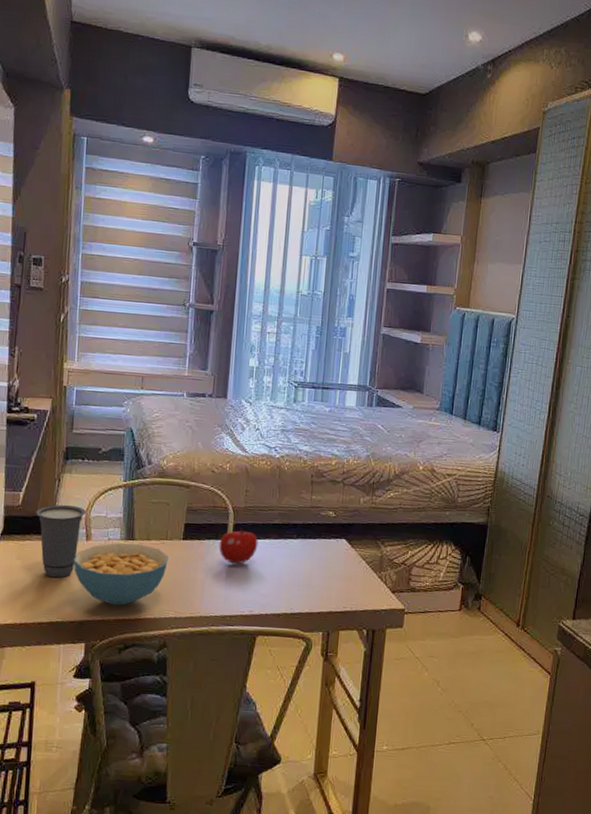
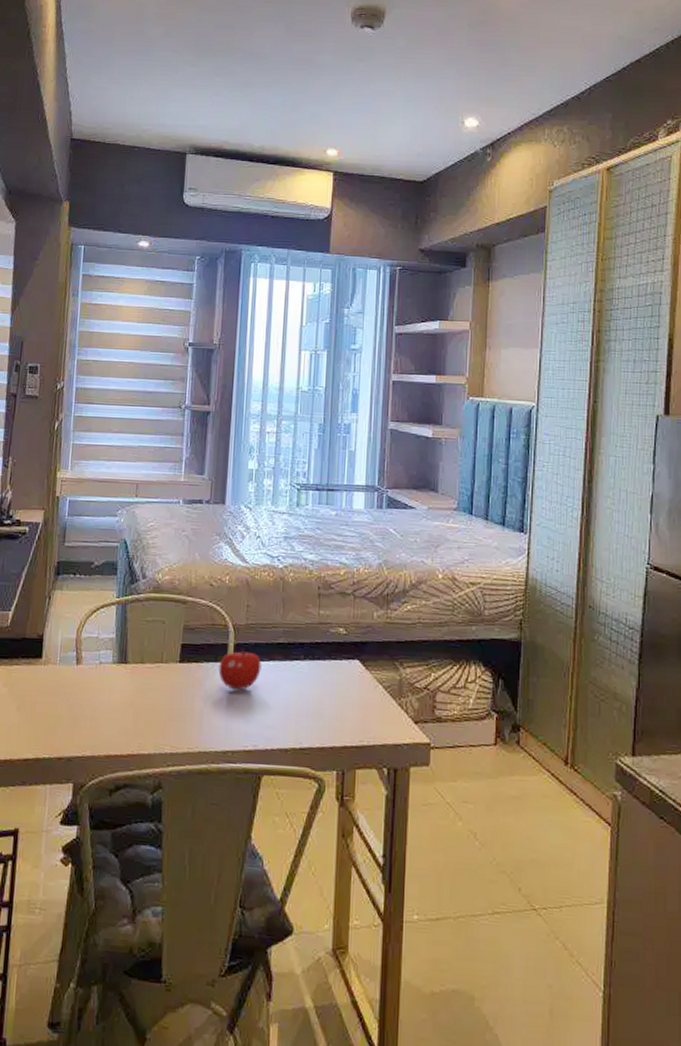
cup: present [36,504,86,578] -> none [25,624,76,707]
cereal bowl: present [73,543,169,606] -> none [62,667,164,740]

